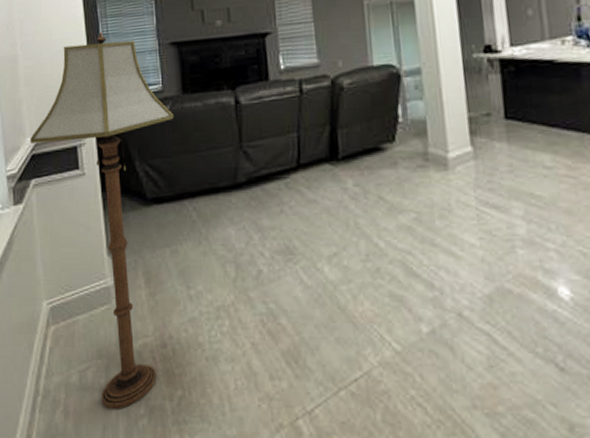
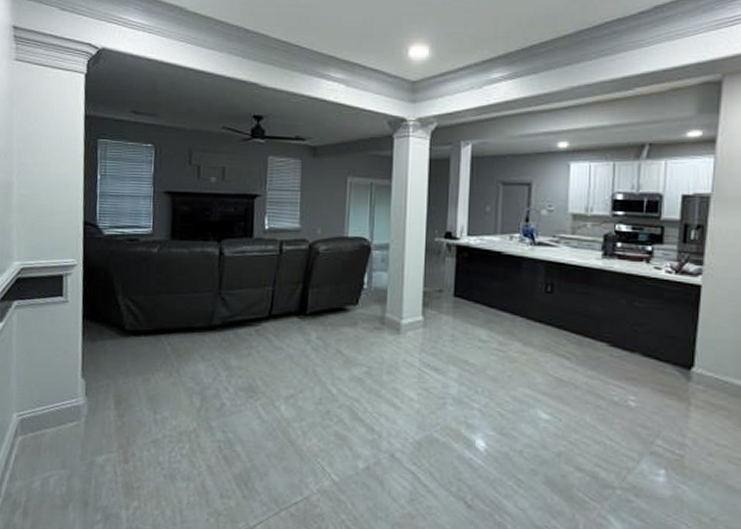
floor lamp: present [30,32,175,409] -> none [17,173,161,515]

